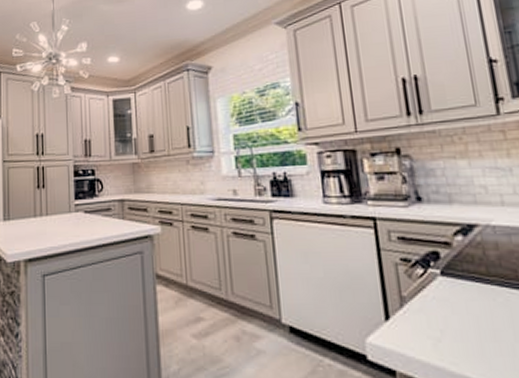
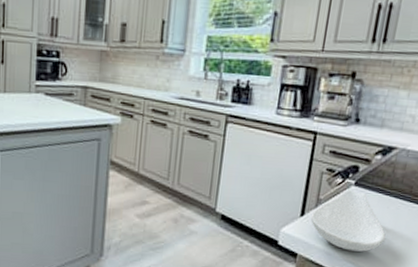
spoon rest: none [397,281,506,362] -> present [310,190,386,252]

